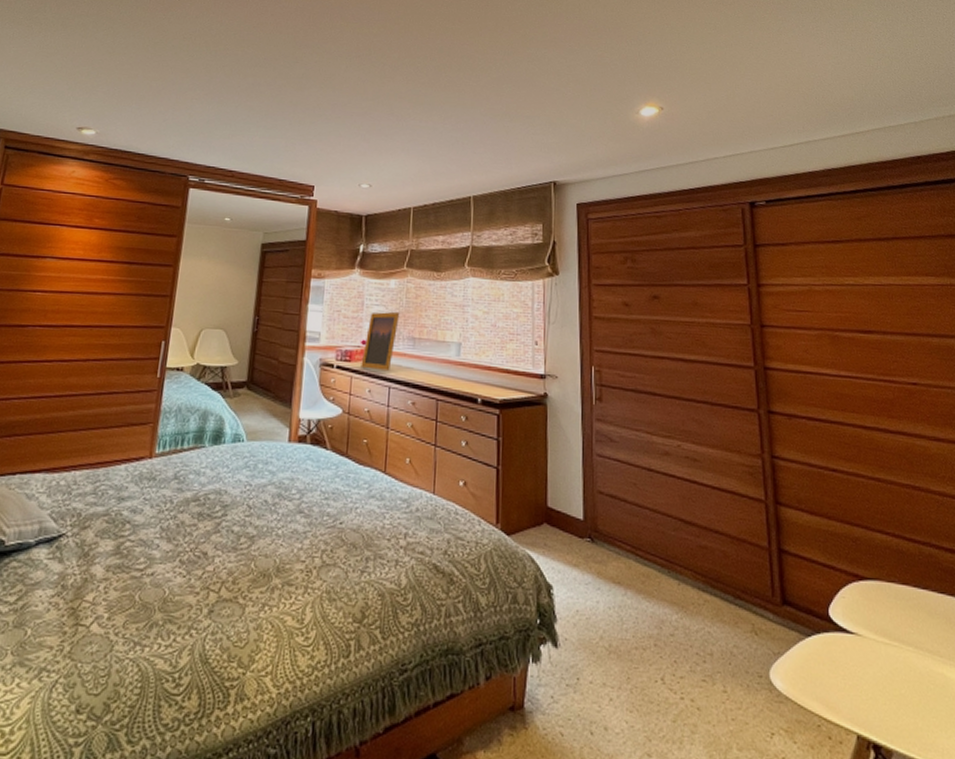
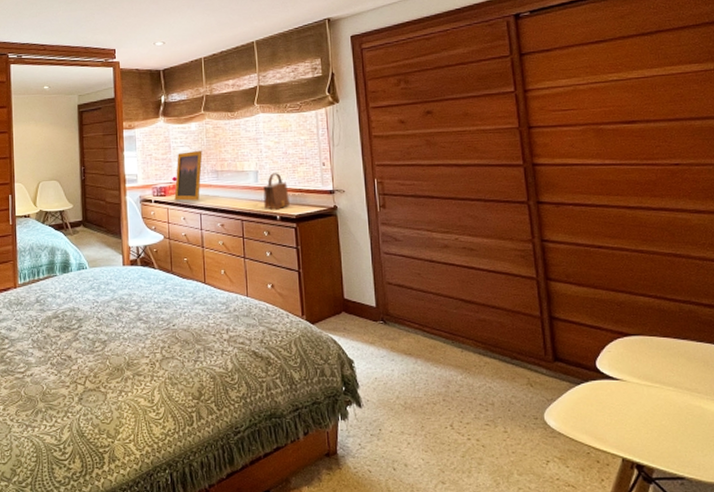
handbag: none [464,347,494,391] -> present [263,173,290,210]

